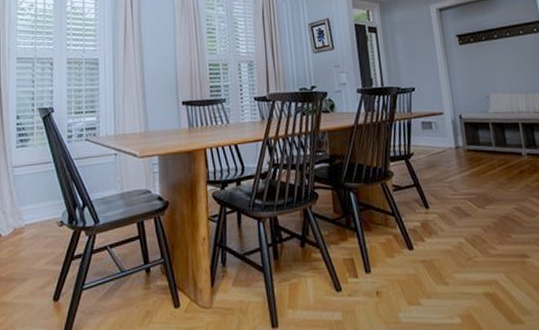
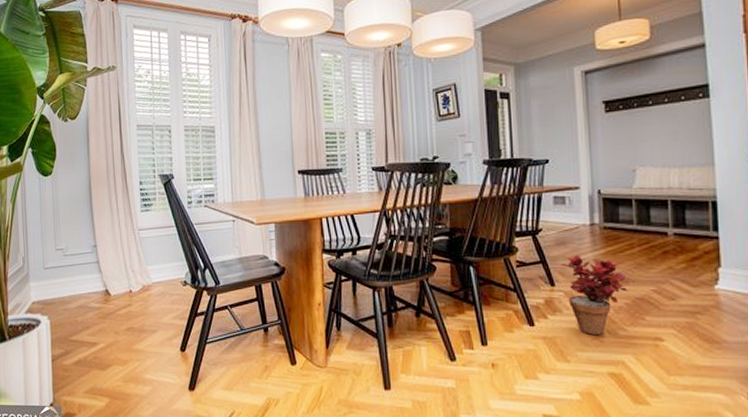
potted plant: none [432,176,494,256] -> present [560,254,629,336]

